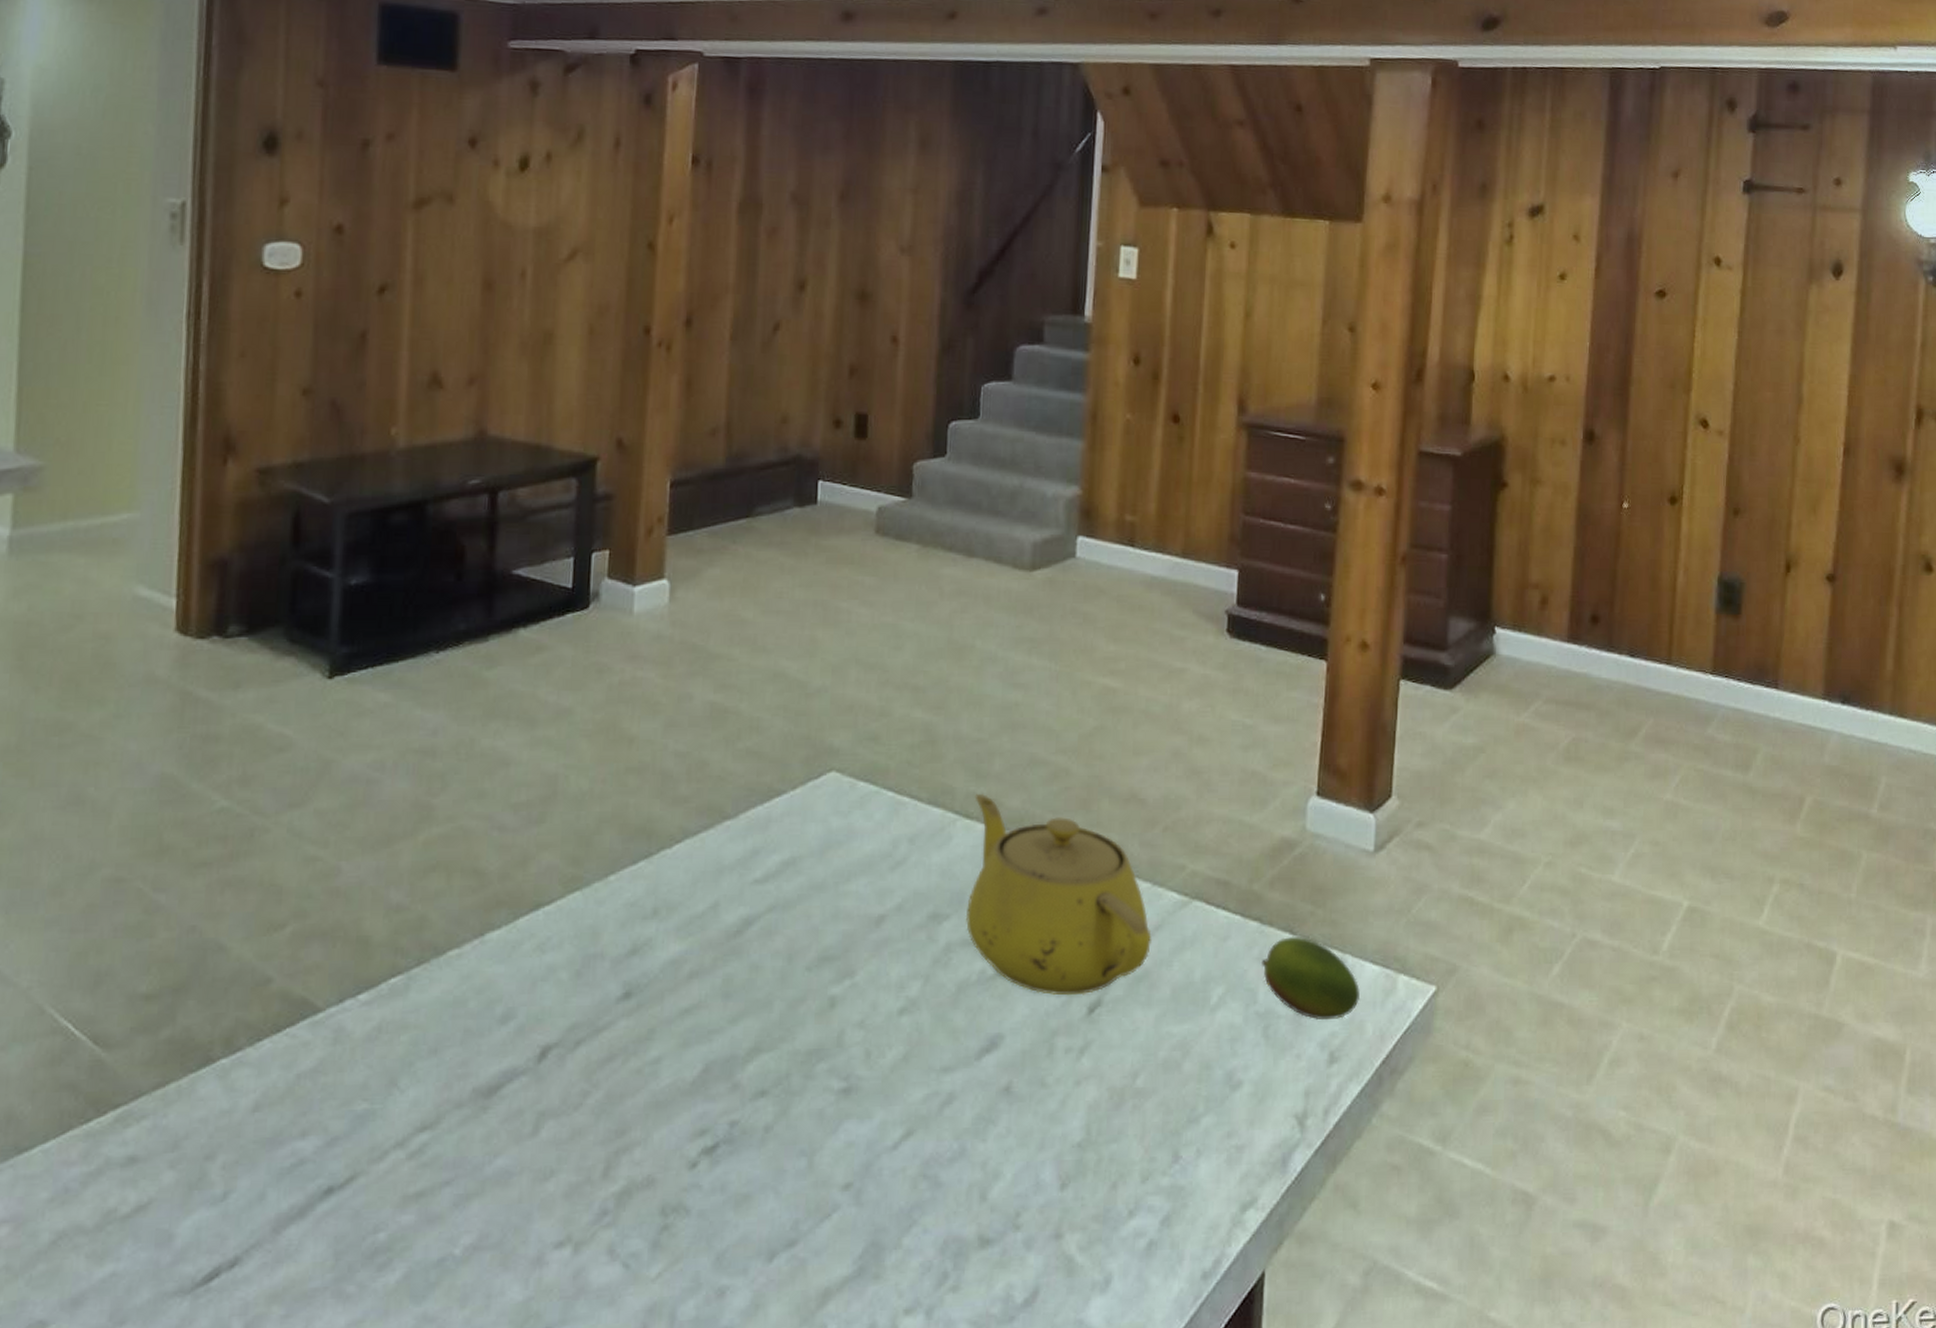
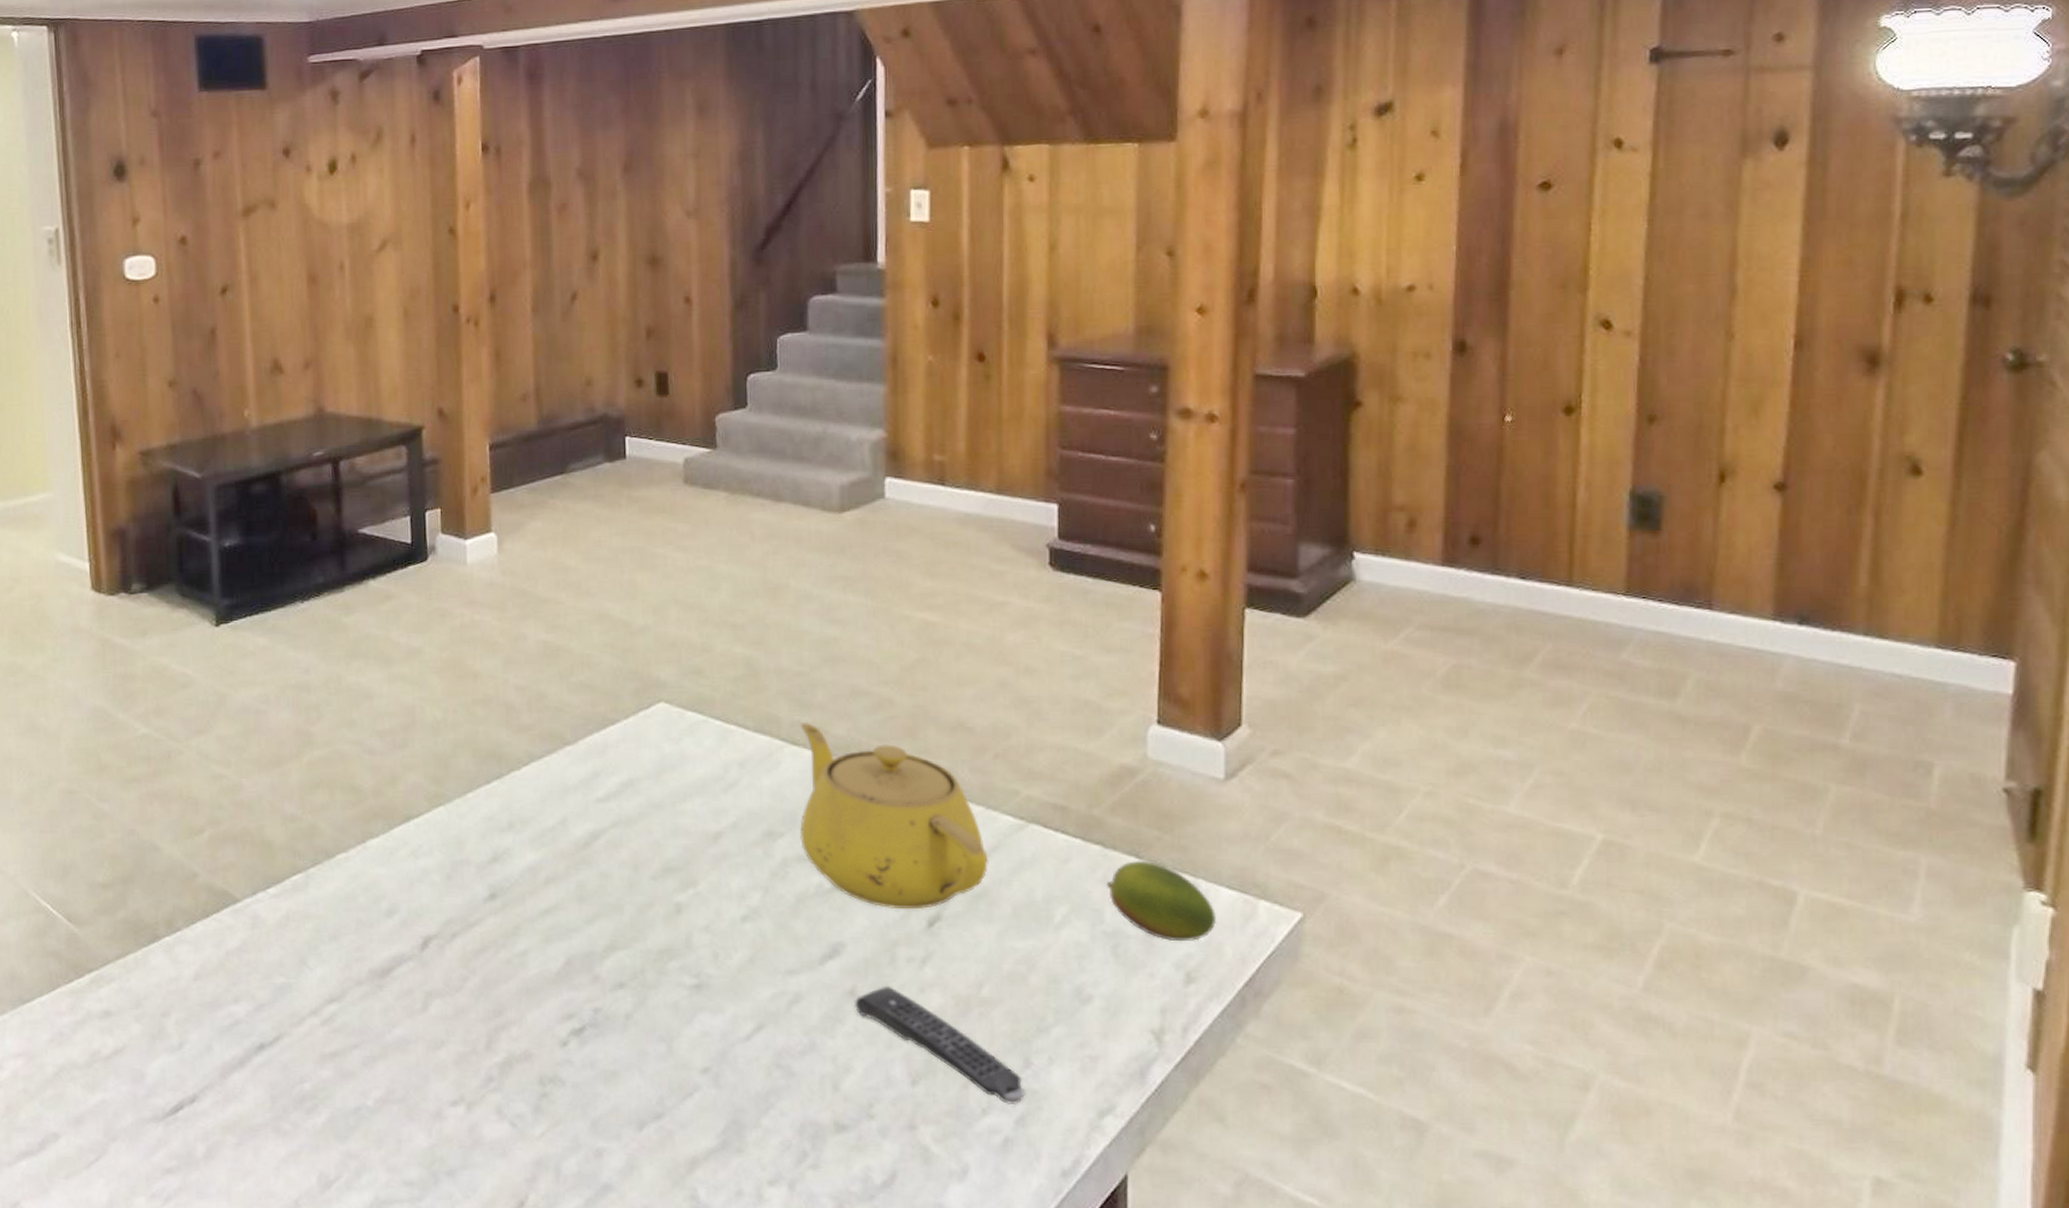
remote control: none [1008,1080,1173,1204] -> present [854,985,1026,1104]

